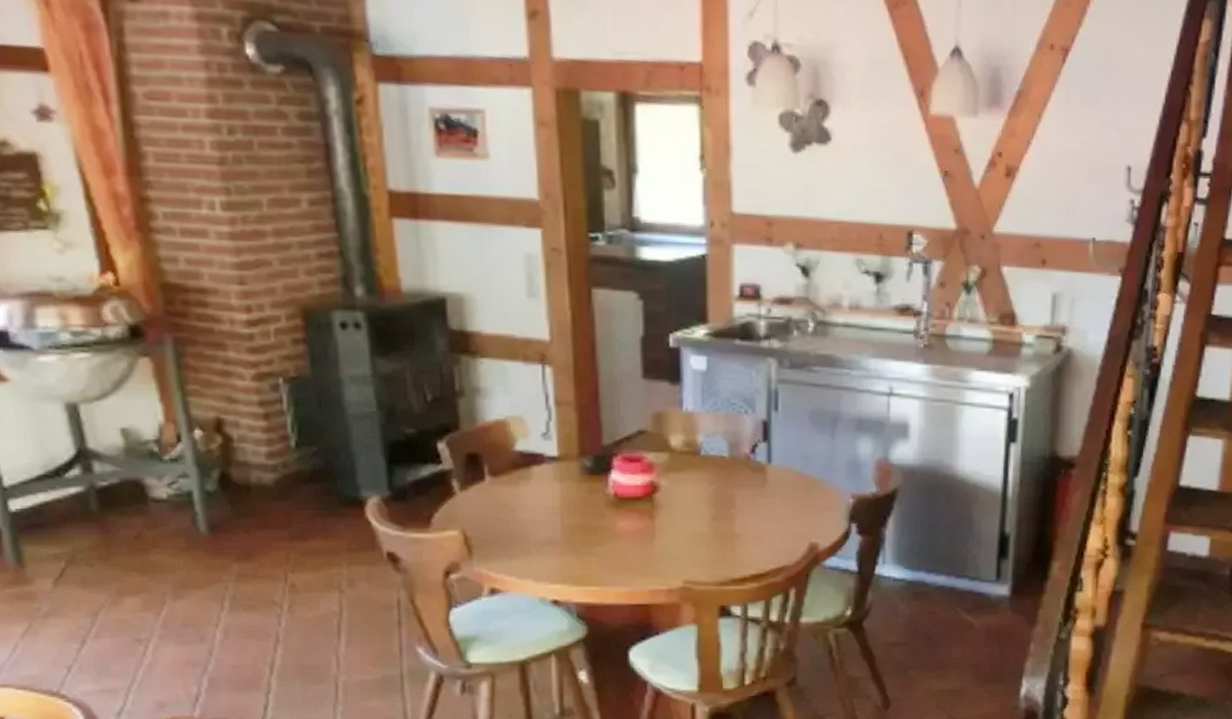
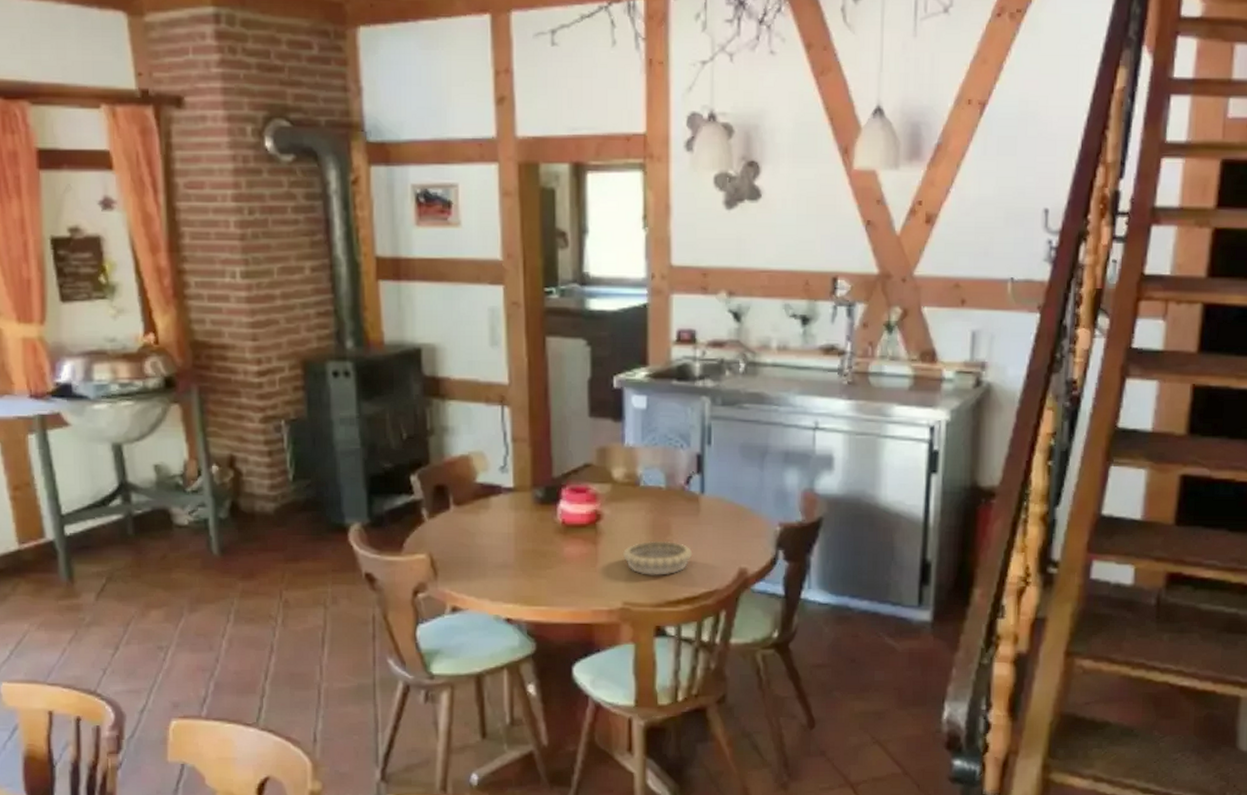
decorative bowl: none [682,514,759,551] -> present [622,540,693,575]

